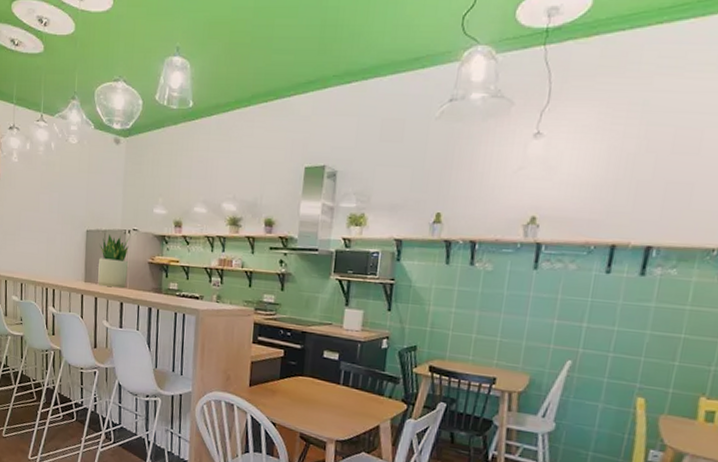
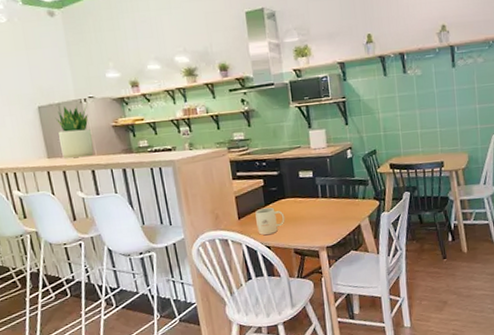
mug: none [266,380,298,411] -> present [255,207,285,236]

